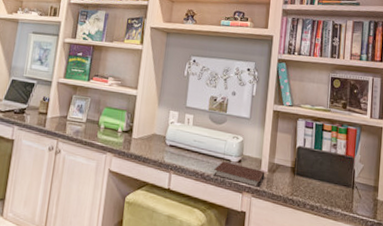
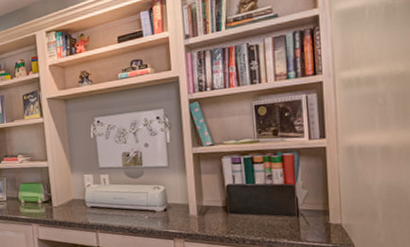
notebook: present [214,161,265,187] -> none [140,212,195,232]

